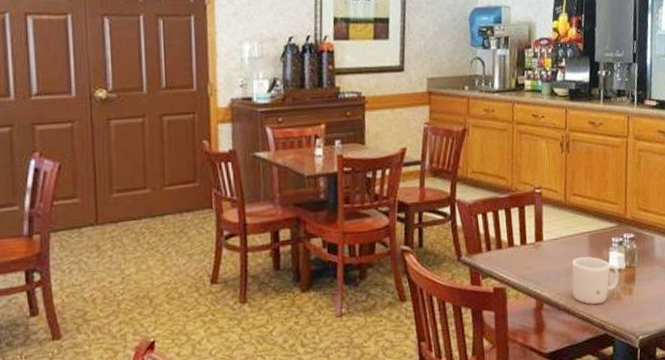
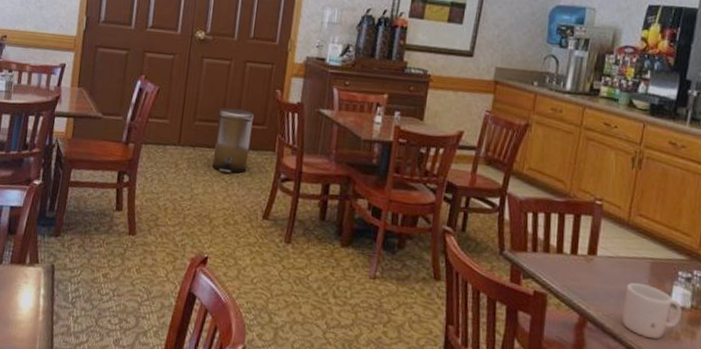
pedal bin: none [139,169,184,244] -> present [212,108,255,174]

